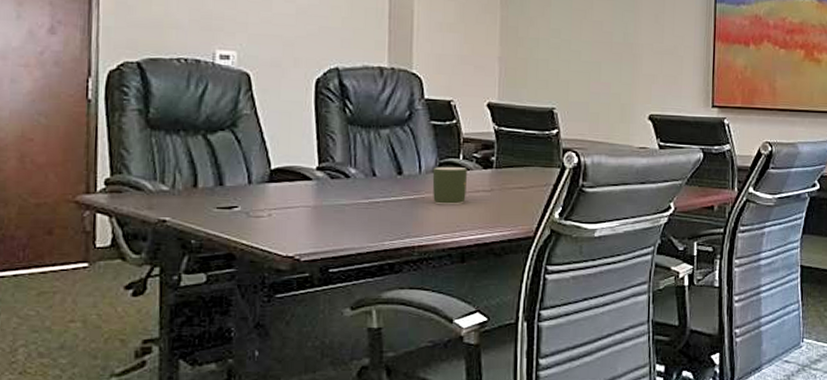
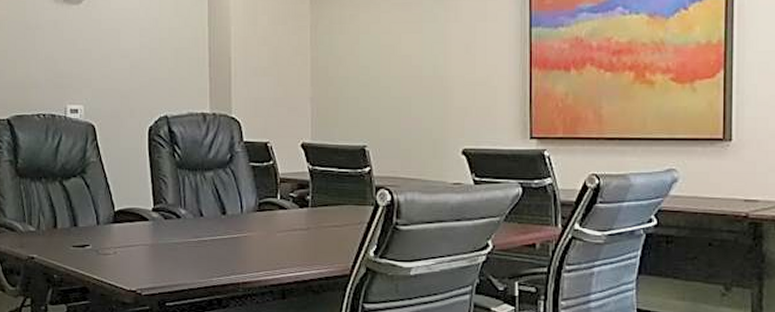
mug: present [432,167,467,205] -> none [253,207,284,244]

